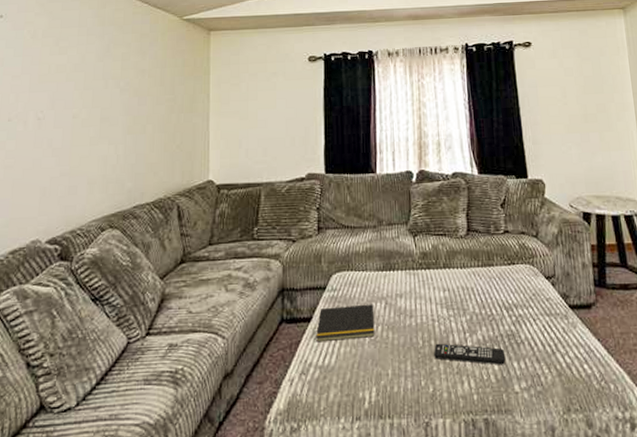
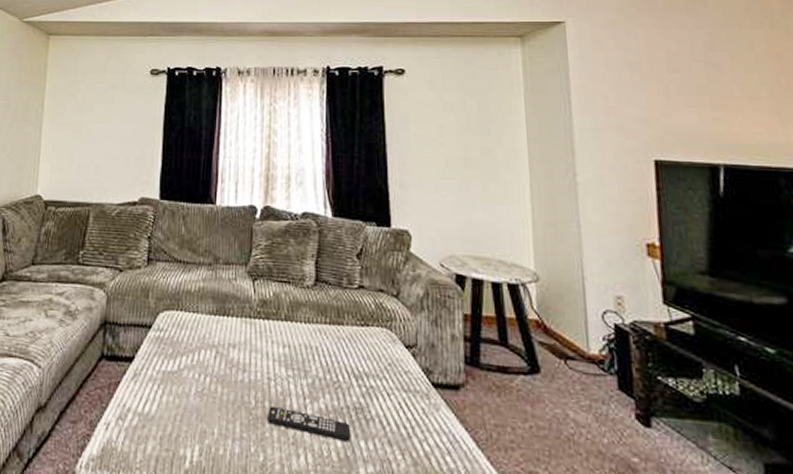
notepad: present [316,304,375,343] -> none [137,348,203,389]

